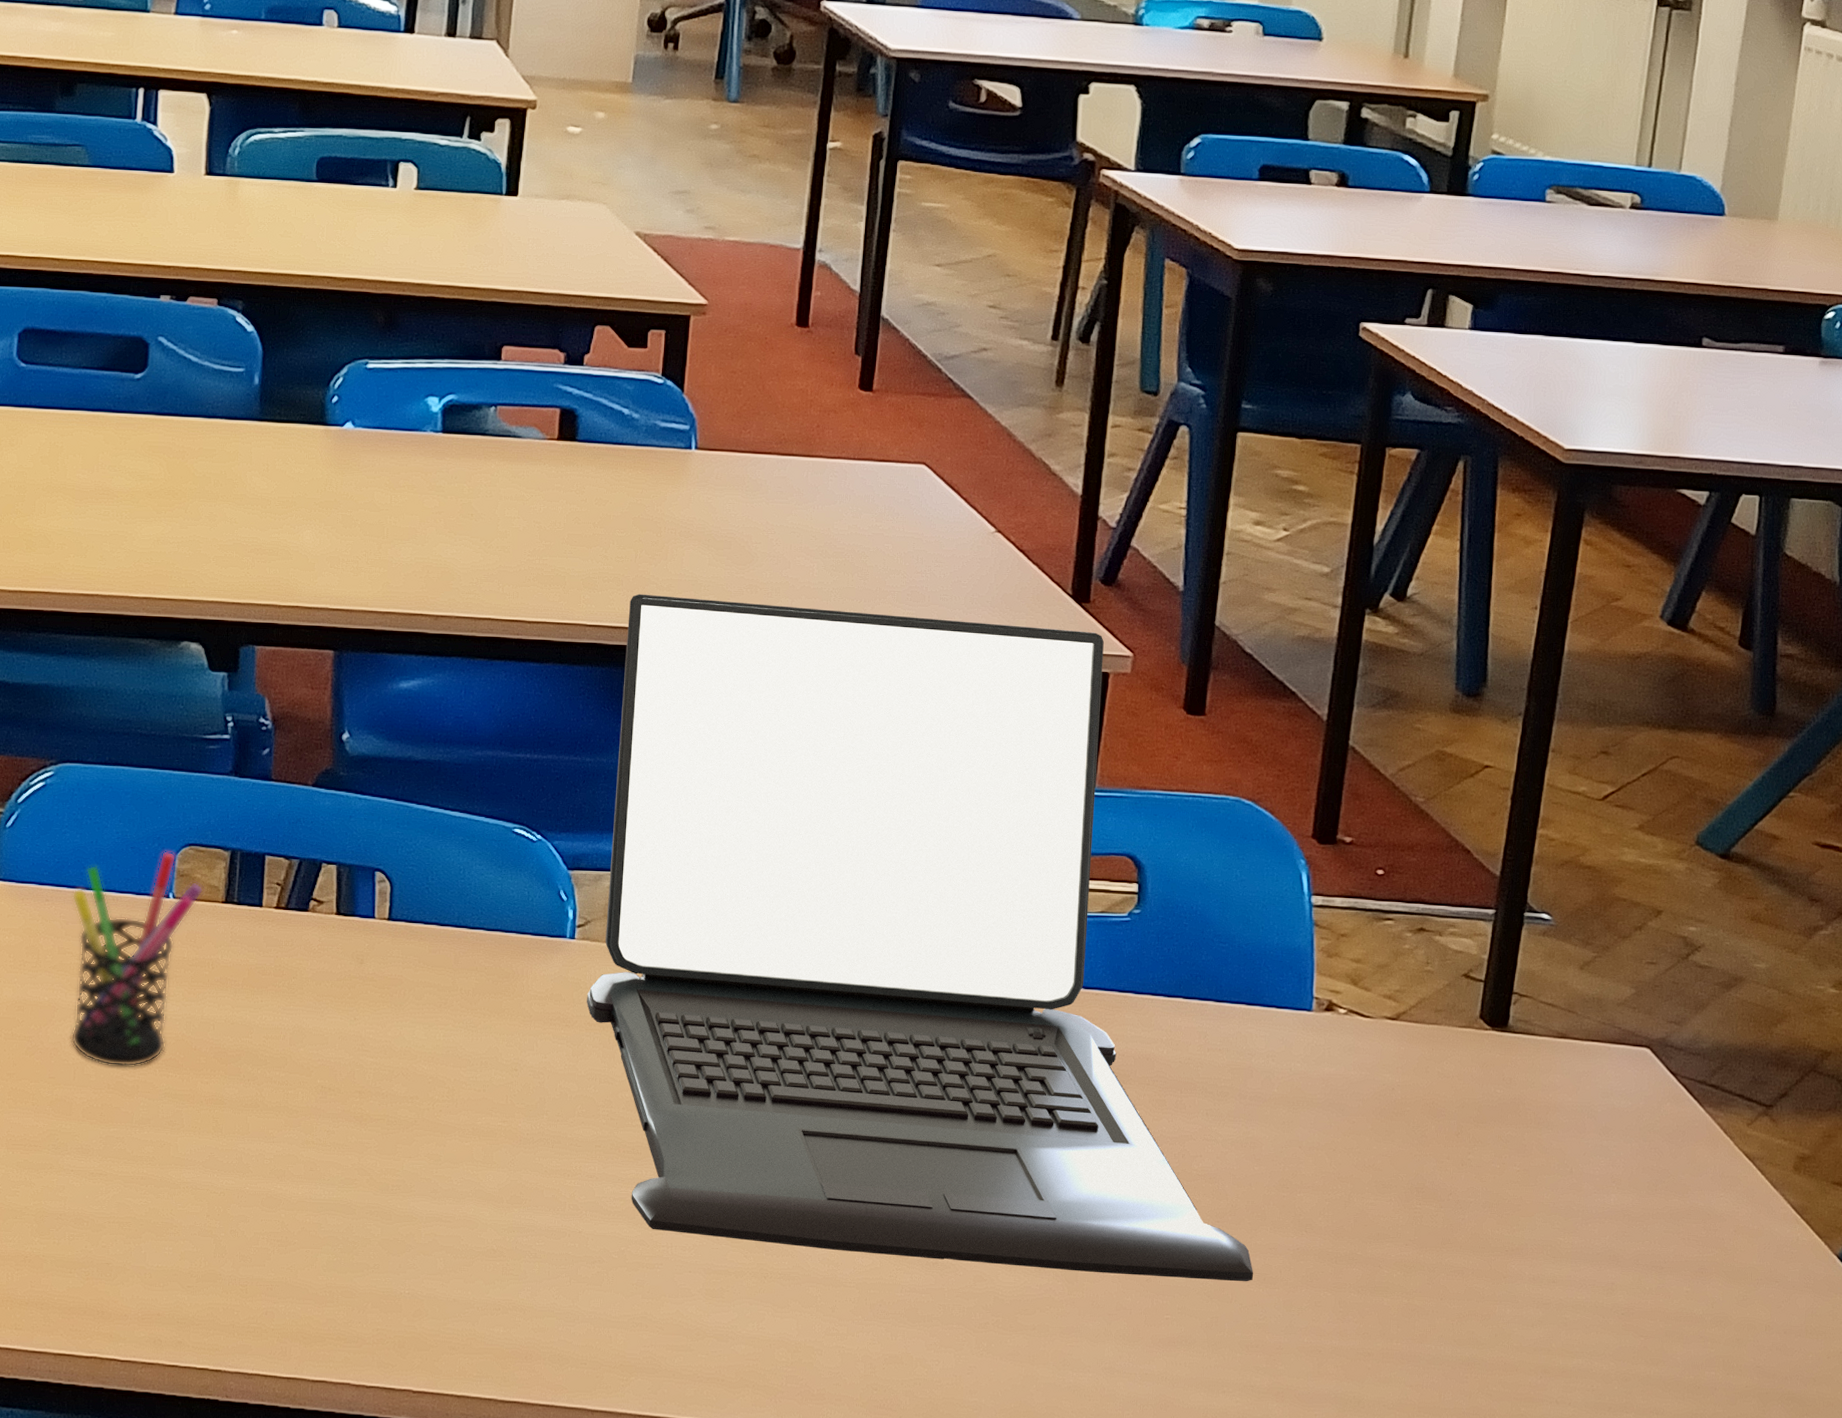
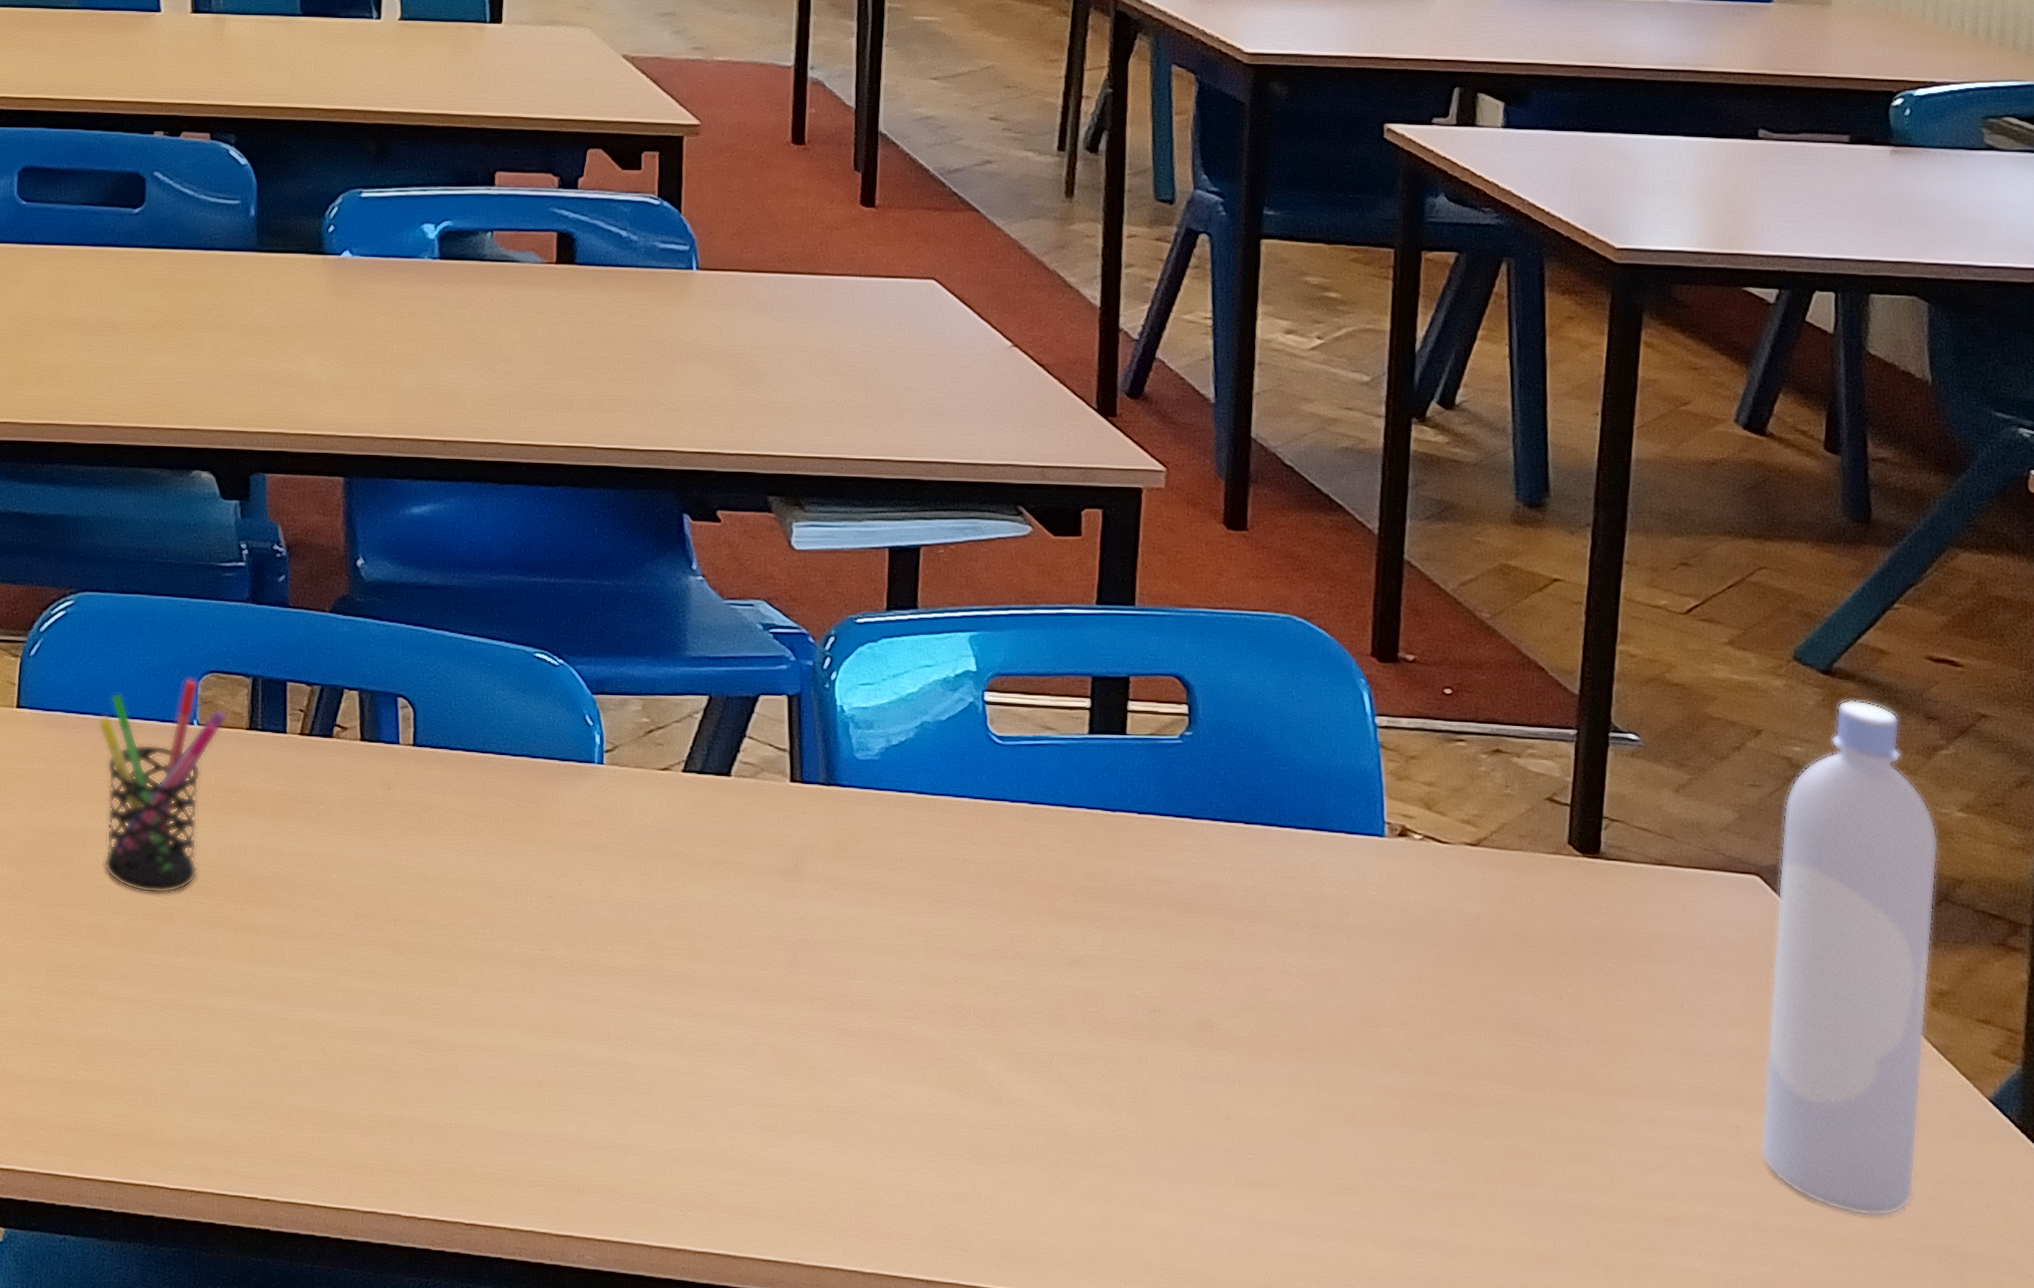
laptop: present [587,593,1254,1282] -> none [619,415,1341,1121]
bottle: none [1631,883,1812,1366] -> present [1760,700,1939,1217]

